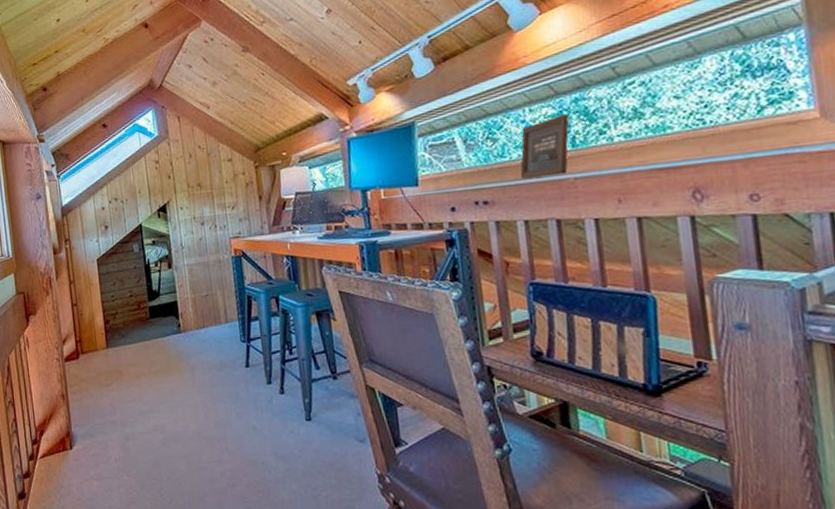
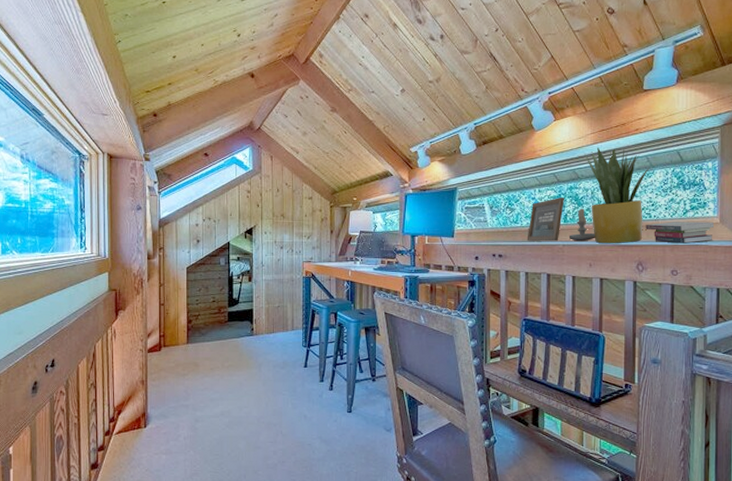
candle: none [582,125,622,171] -> present [569,208,595,242]
planter: none [588,34,697,170] -> present [583,147,650,244]
books: none [698,117,811,157] -> present [645,221,714,244]

